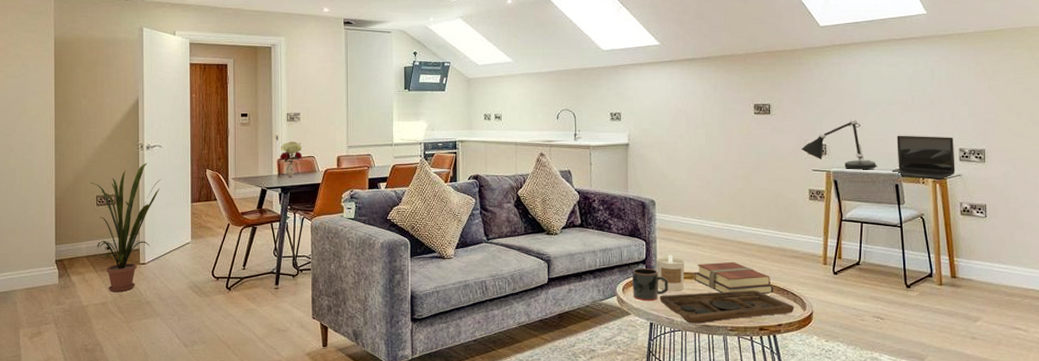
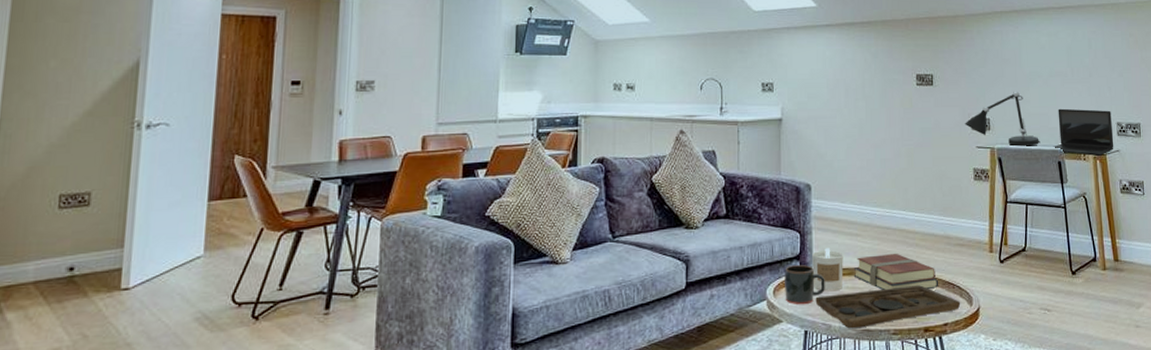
house plant: present [90,163,162,293] -> none [51,148,166,333]
flower bouquet: present [279,141,303,178] -> none [341,117,375,165]

